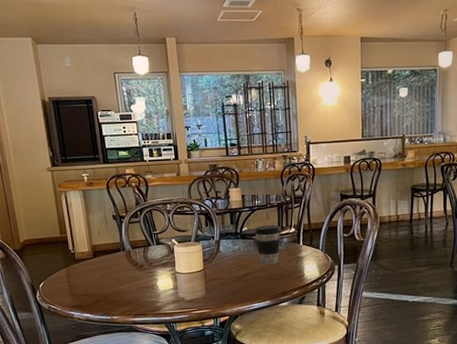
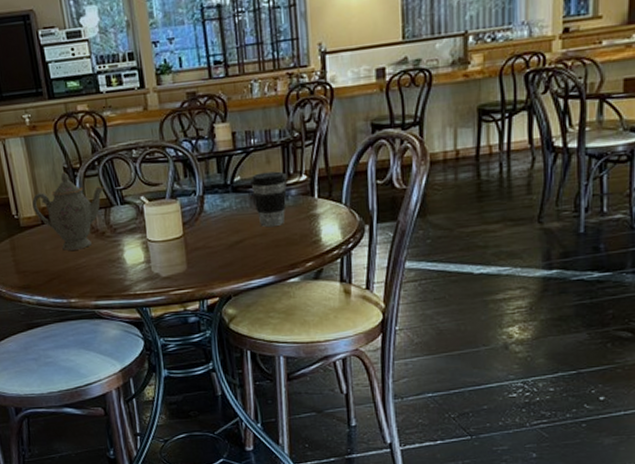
teapot: none [86,219,145,279] -> present [32,172,105,250]

